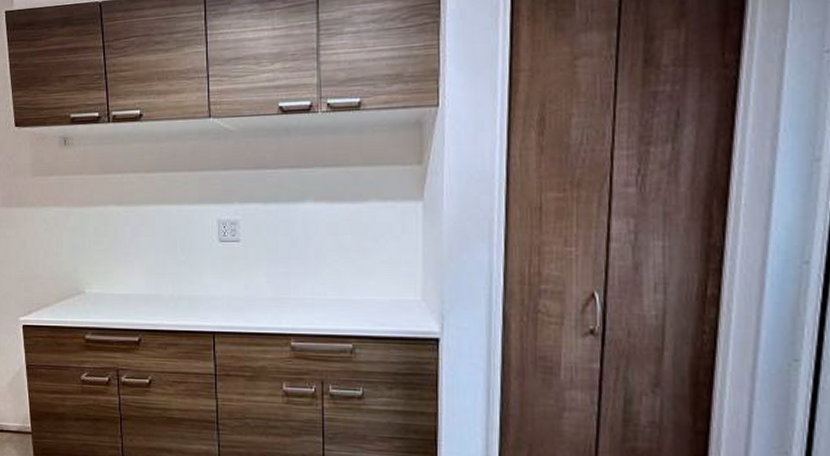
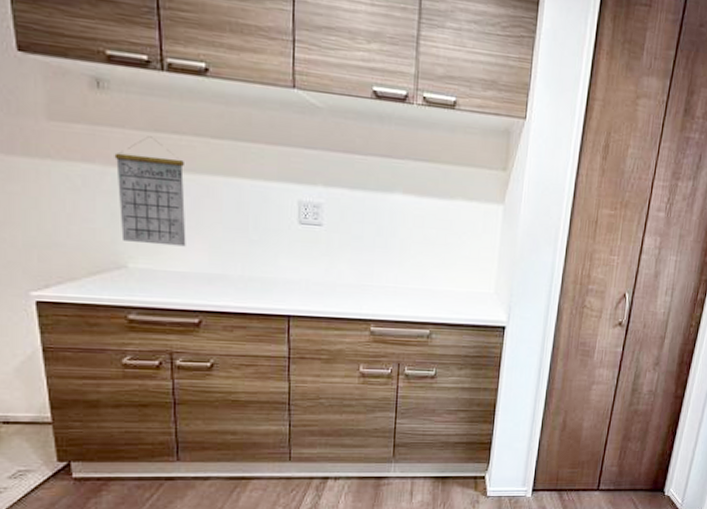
calendar: none [76,178,128,271] -> present [114,136,186,247]

